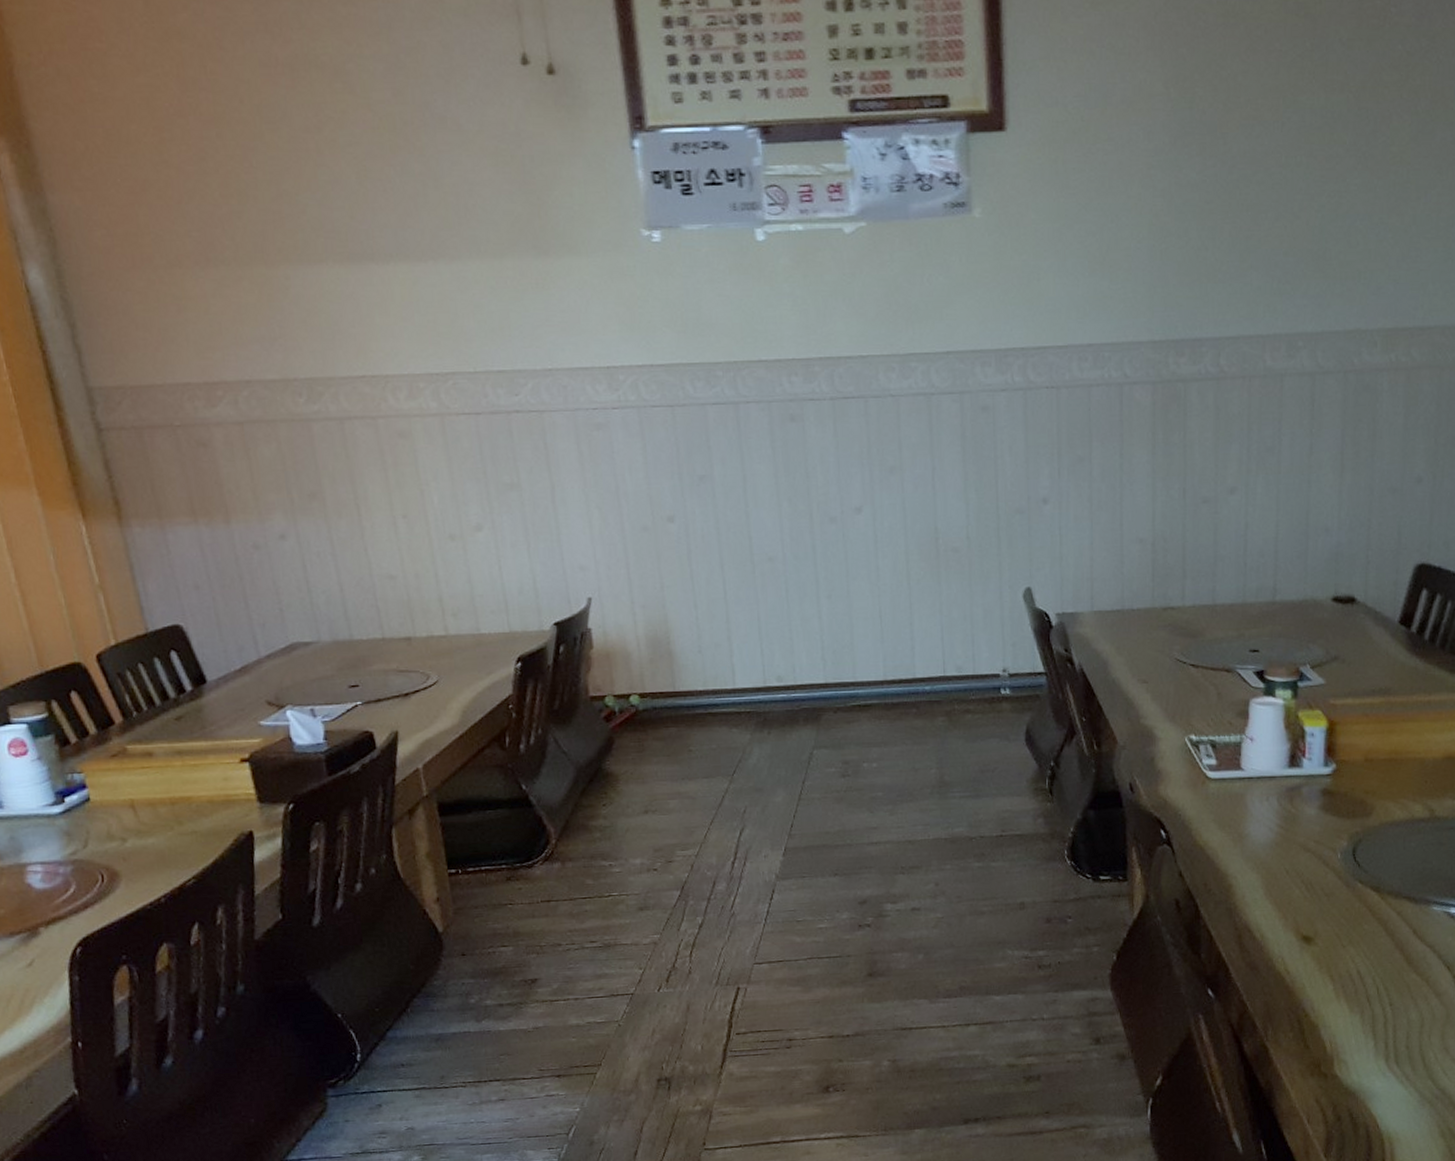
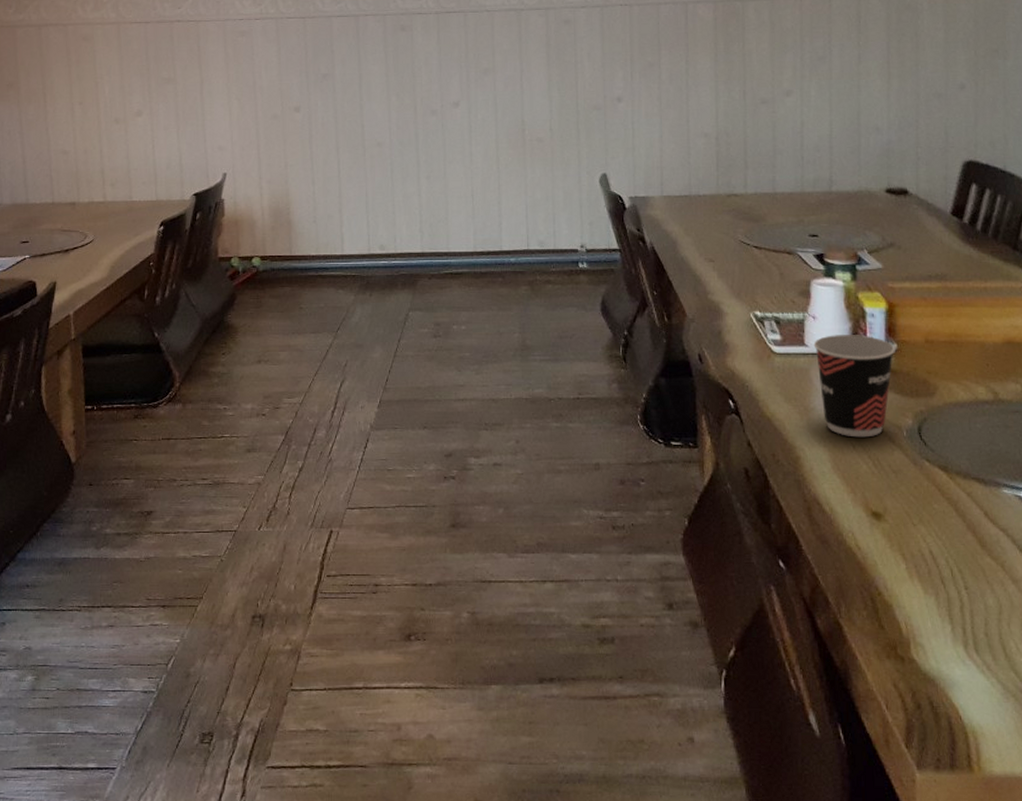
cup: none [1250,756,1334,863] -> present [813,335,895,438]

